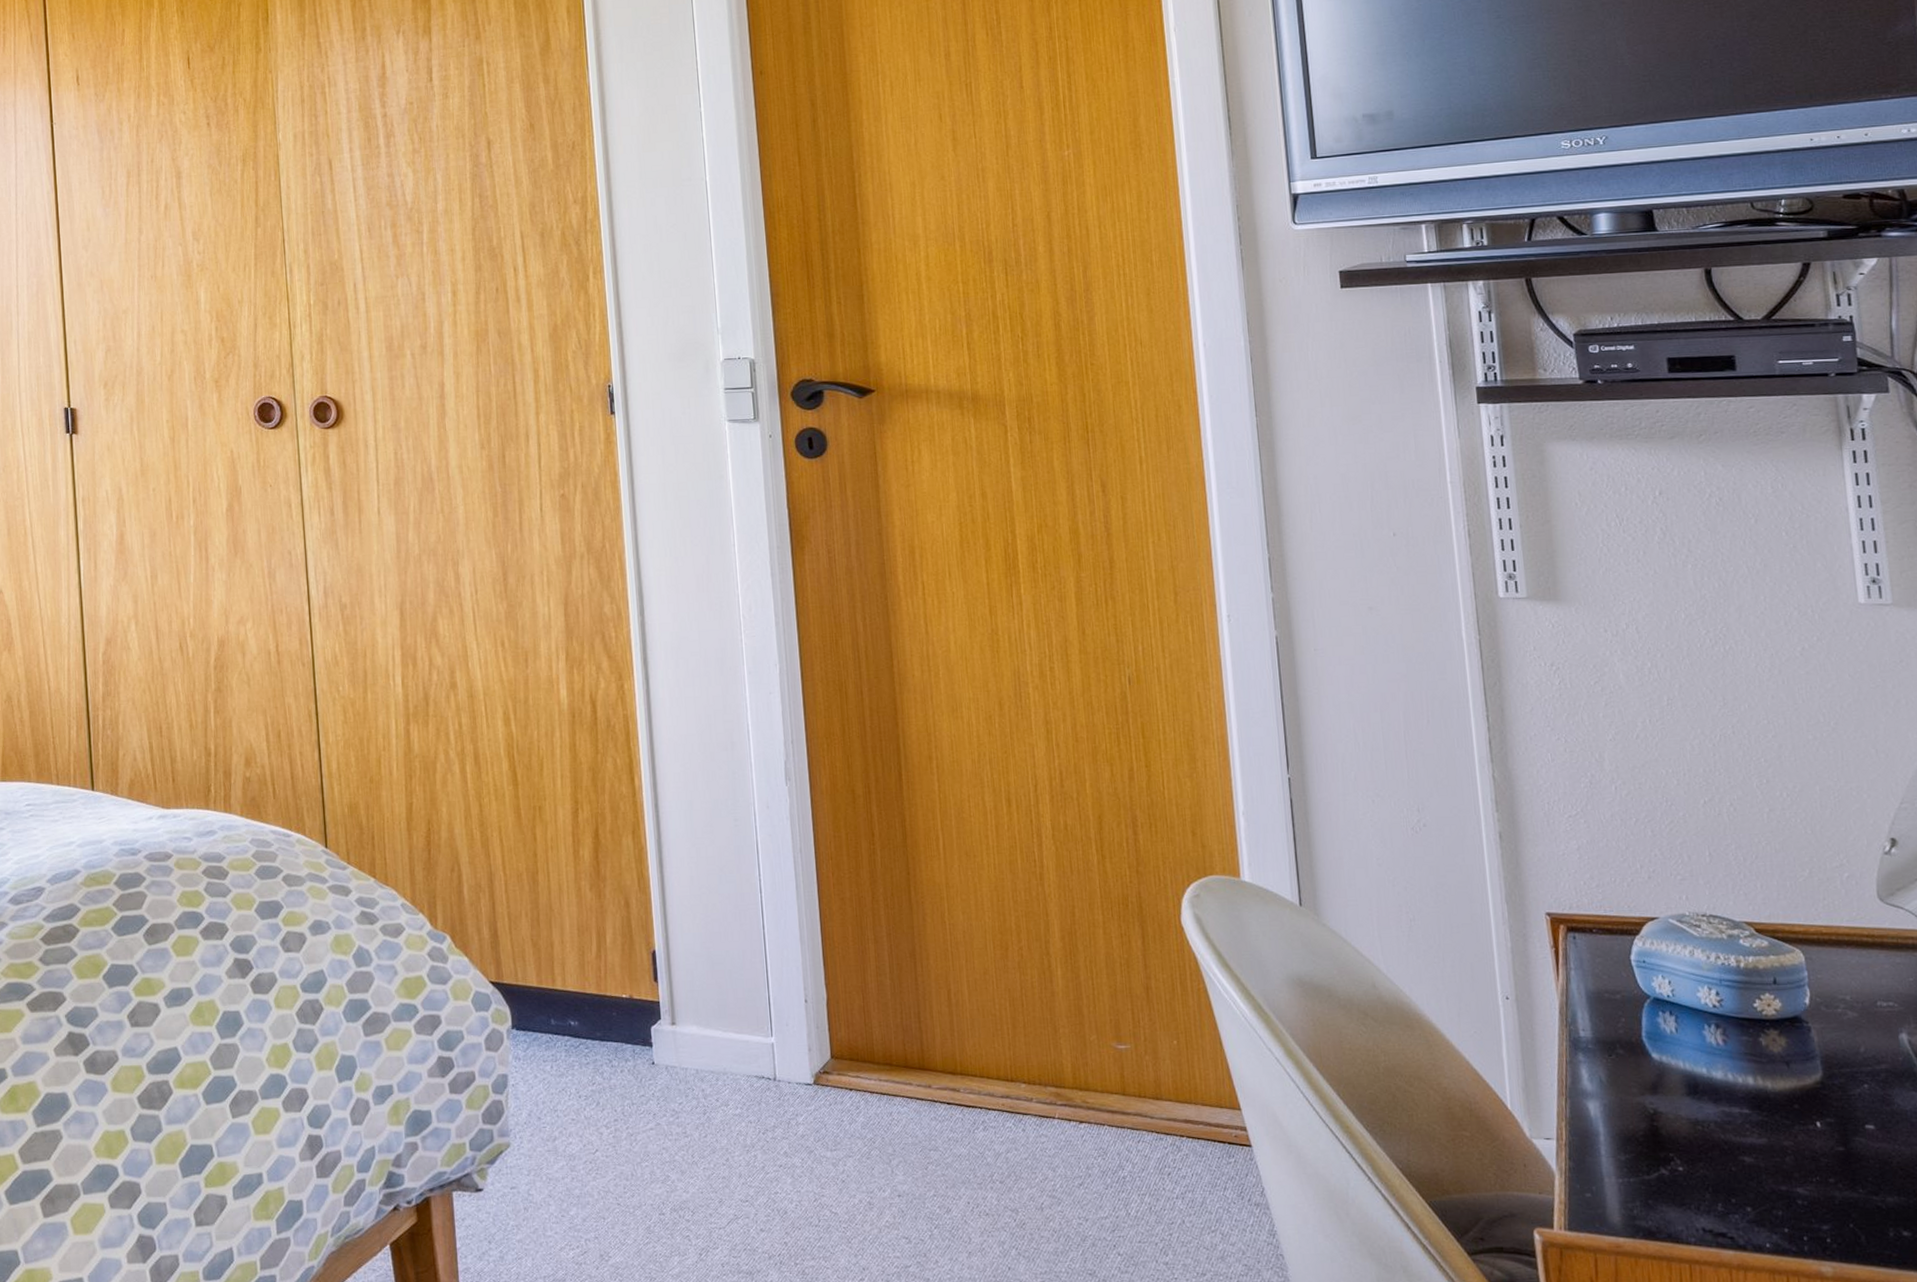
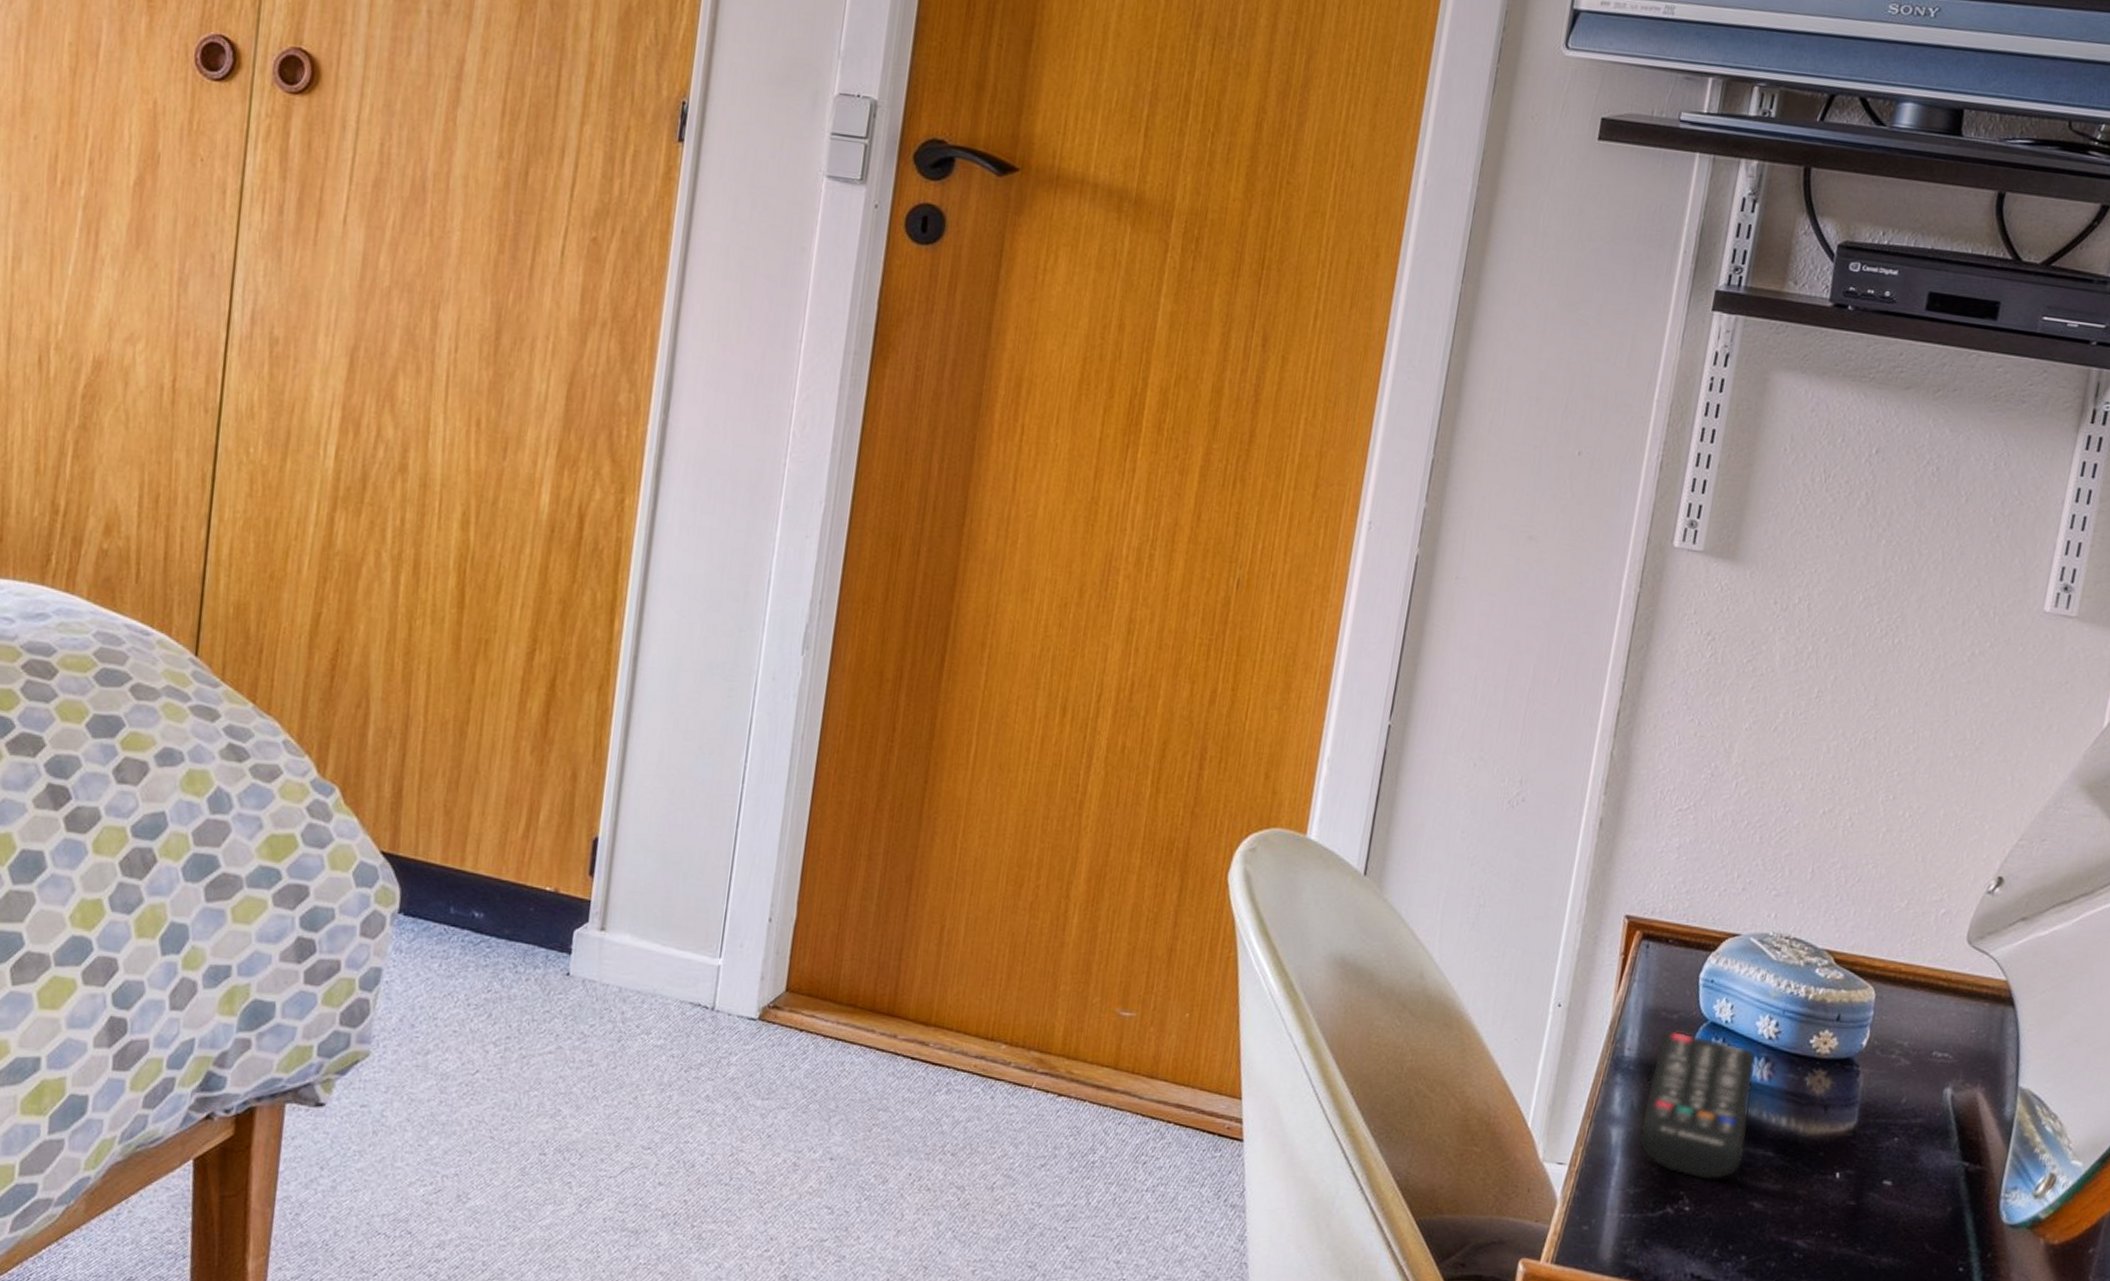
remote control: none [1609,1008,1722,1141] -> present [1637,1029,1757,1180]

